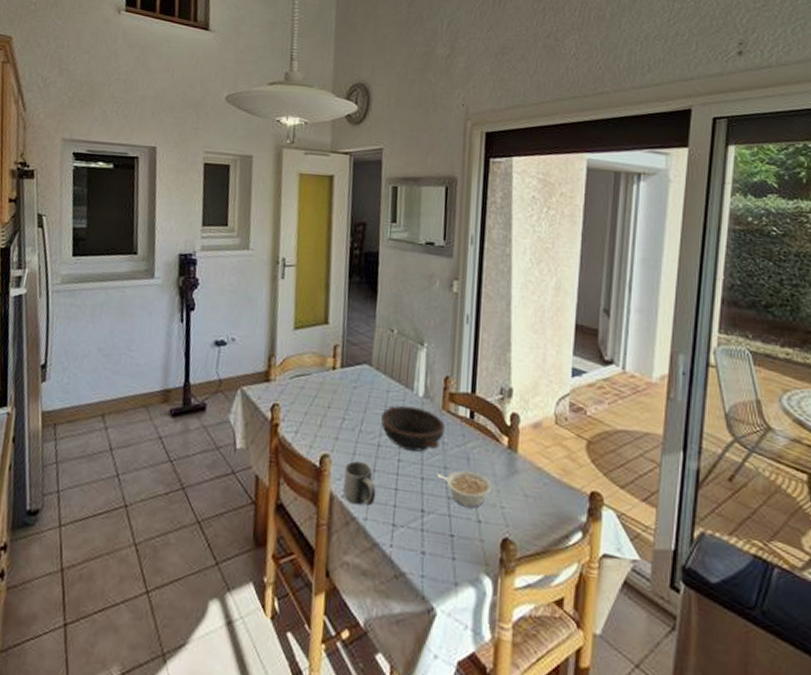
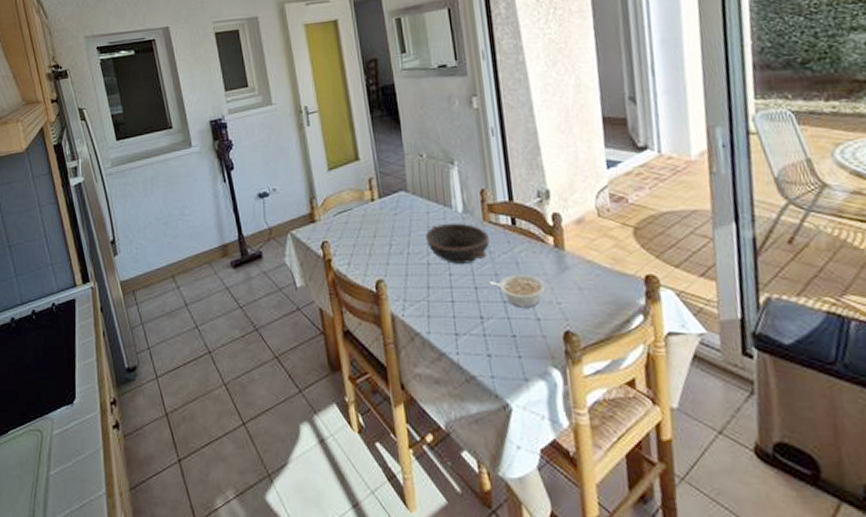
mug: present [343,461,376,506] -> none [401,281,435,322]

